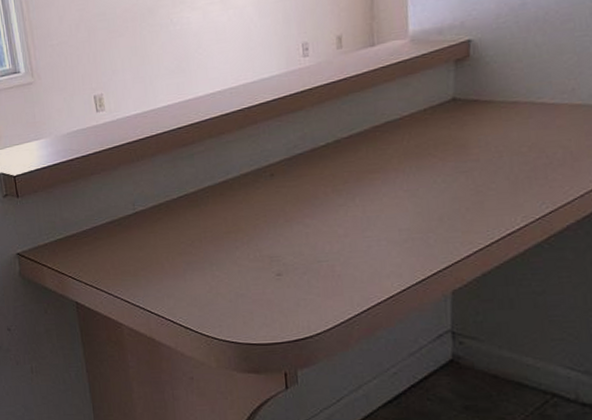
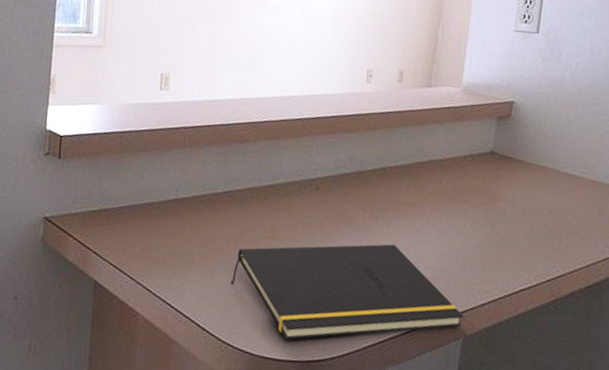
notepad: none [203,213,449,325] -> present [230,243,464,341]

